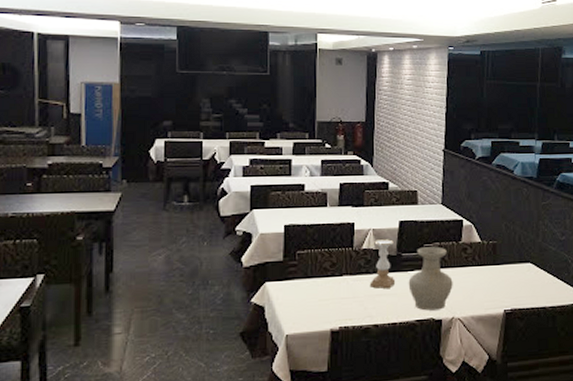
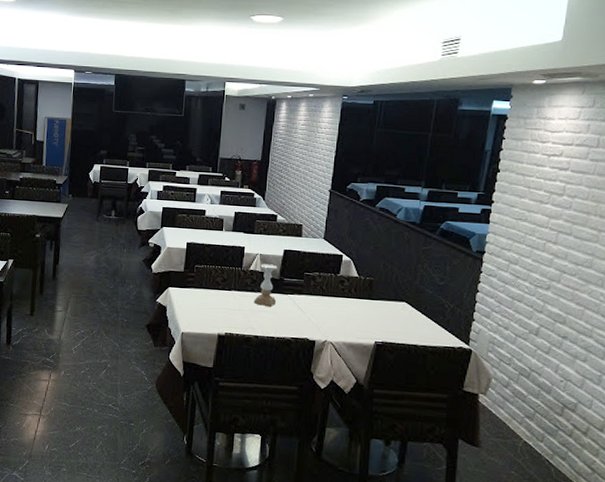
vase: present [408,246,453,311] -> none [287,275,329,332]

